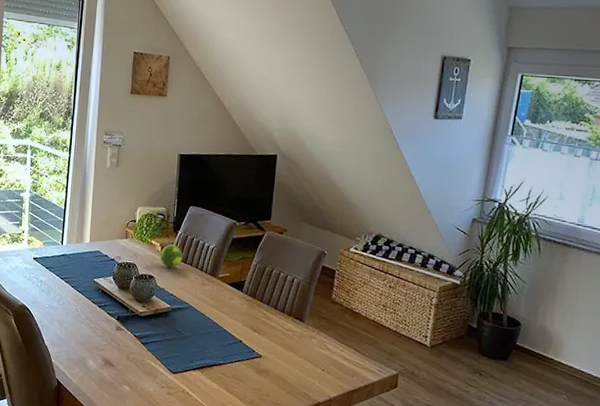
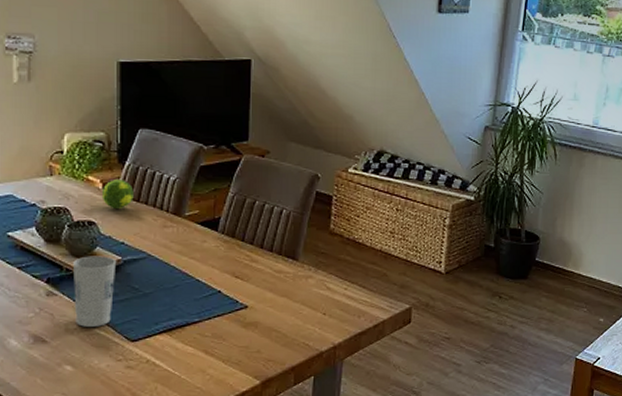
cup: none [134,302,167,359] -> present [73,256,117,327]

